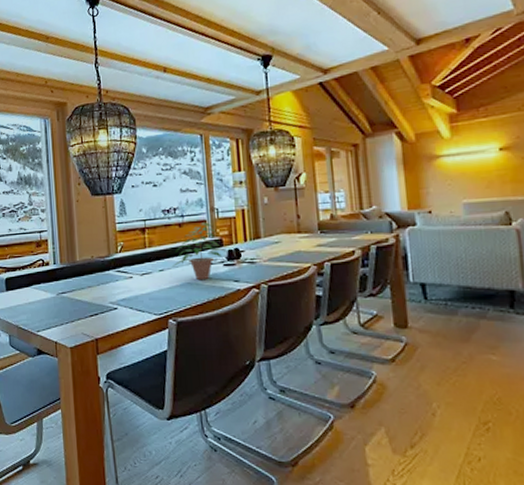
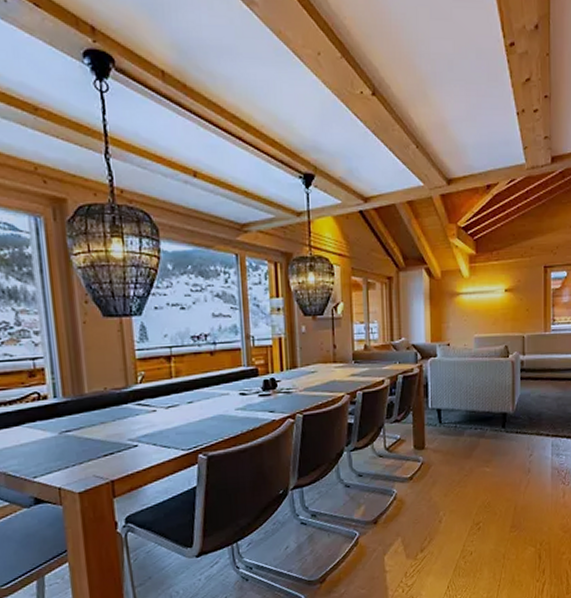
potted plant: present [173,222,227,281] -> none [203,350,262,412]

